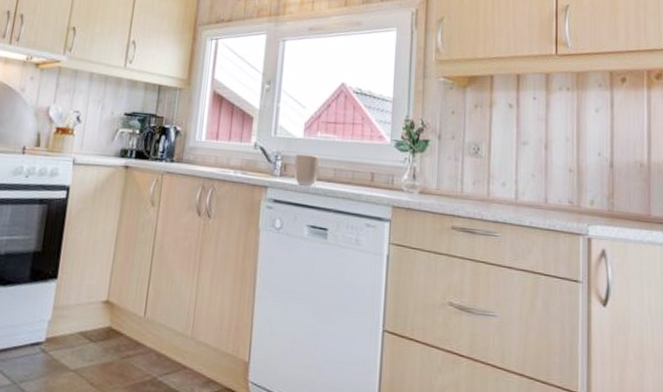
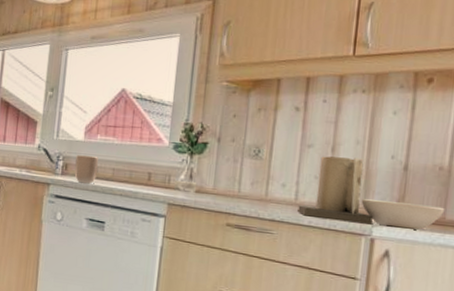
paper towel roll: none [517,153,587,223] -> present [296,156,373,225]
soup bowl: none [576,197,649,228] -> present [361,199,445,230]

